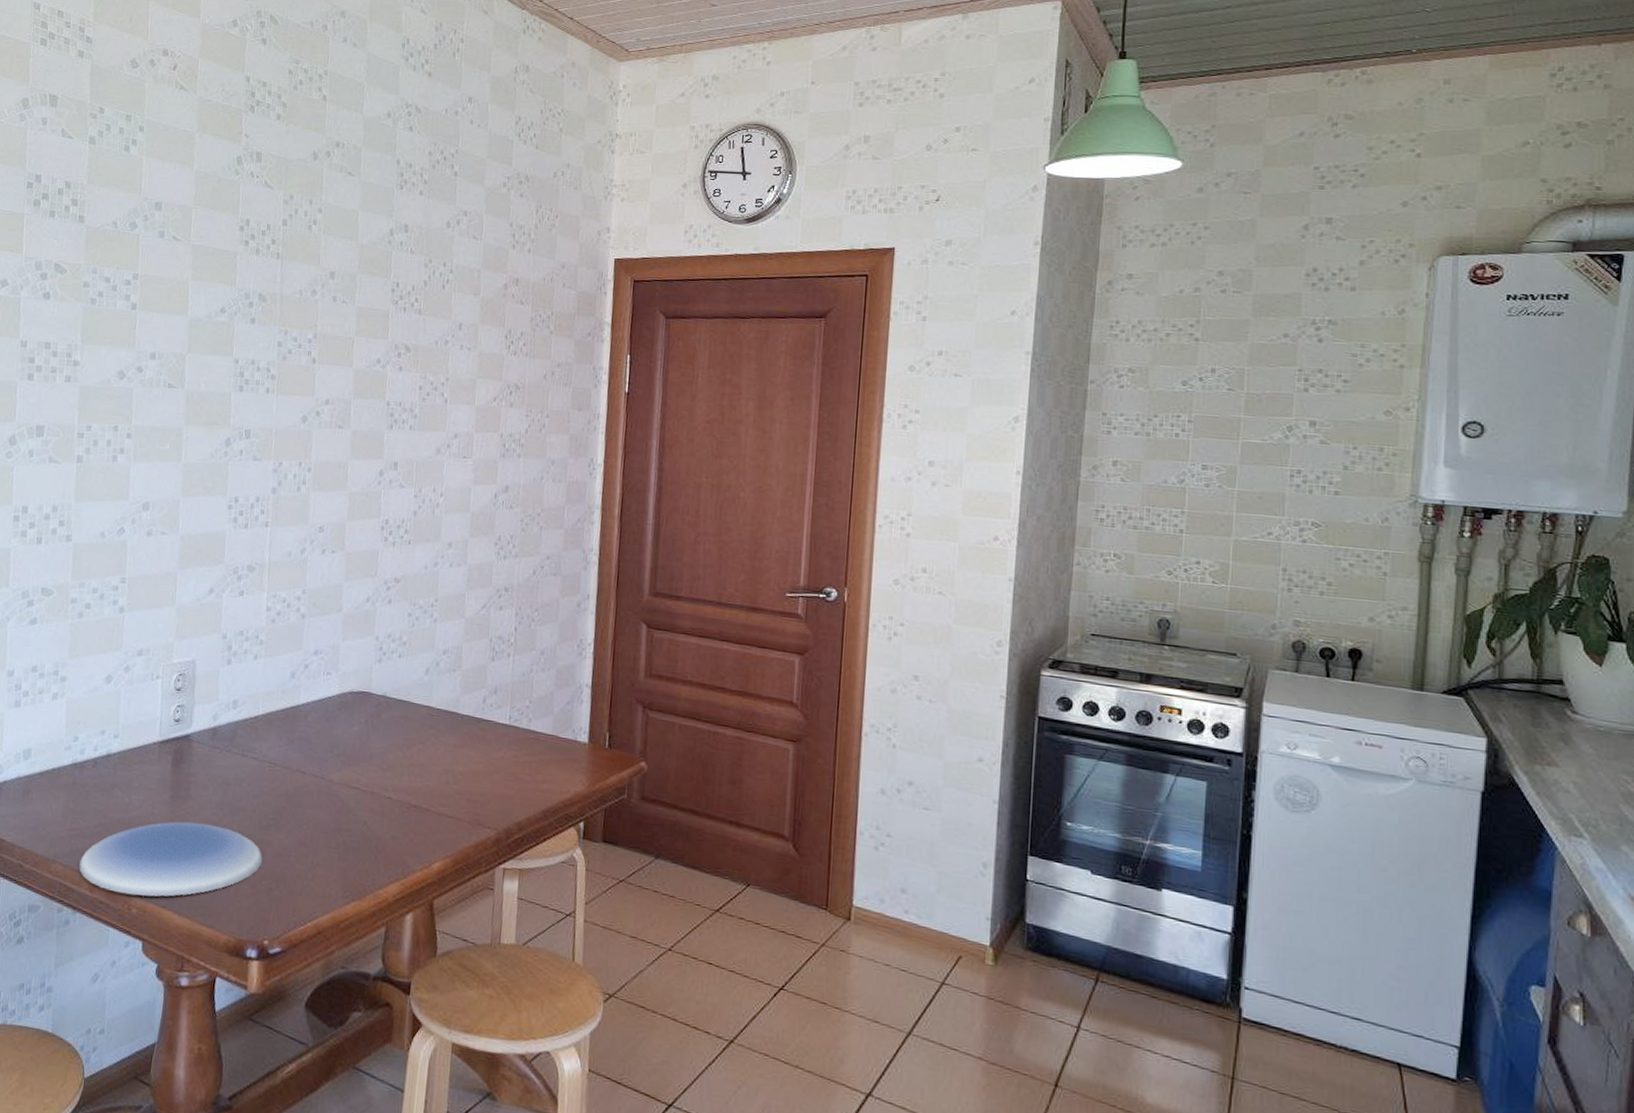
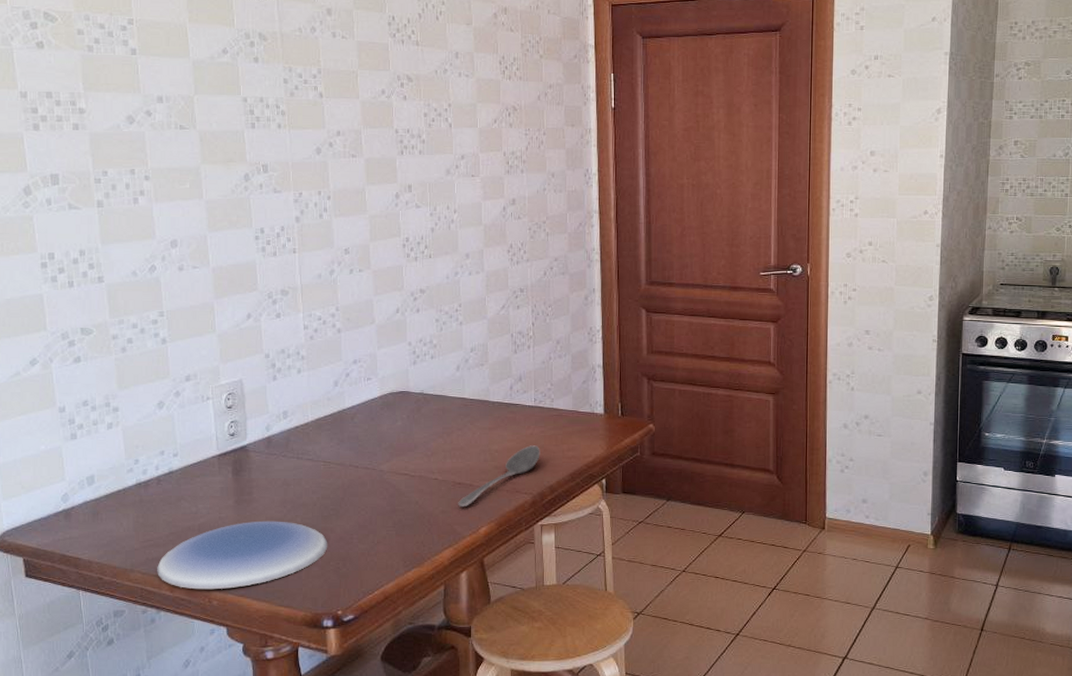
stirrer: none [411,771,511,836] -> present [458,445,540,508]

